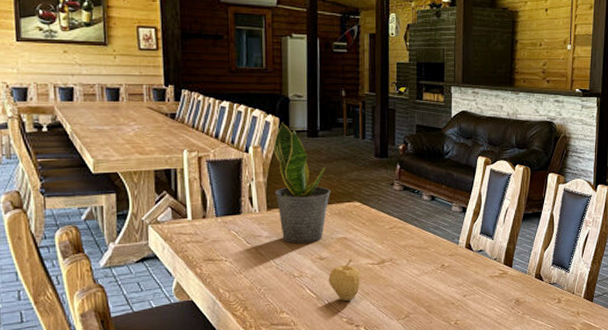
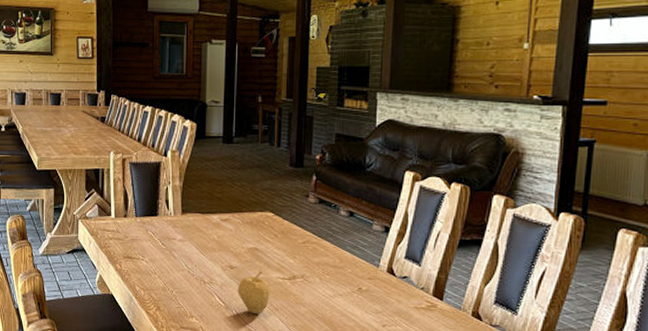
potted plant: present [274,123,330,244] -> none [190,128,243,250]

